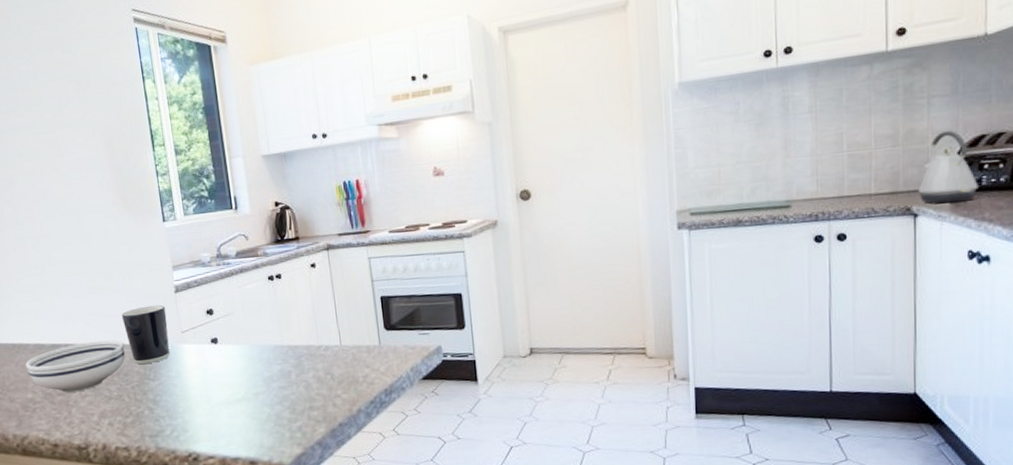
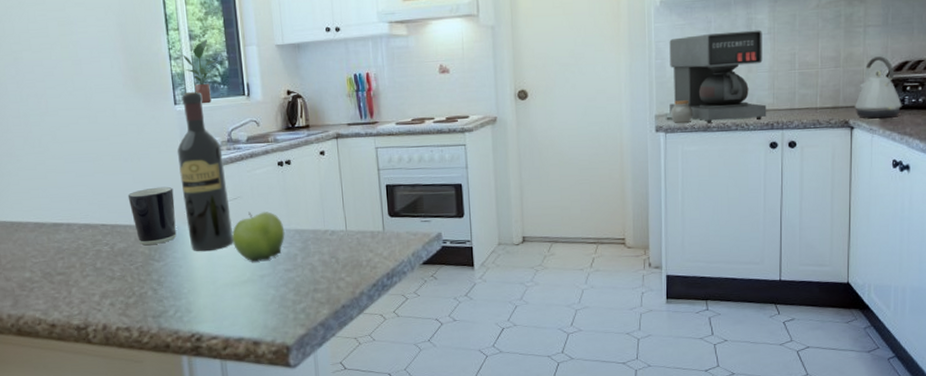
bowl: present [25,340,126,393] -> none [23,220,131,272]
wine bottle: none [167,207,227,370] -> present [176,91,234,251]
potted plant: none [169,153,203,220] -> present [183,39,216,104]
fruit: none [225,328,278,379] -> present [232,211,285,261]
coffee maker: none [691,108,810,218] -> present [669,30,767,124]
jar: none [695,192,722,220] -> present [671,100,694,124]

